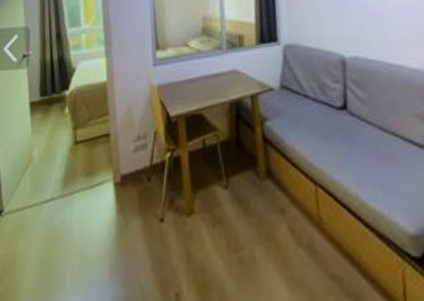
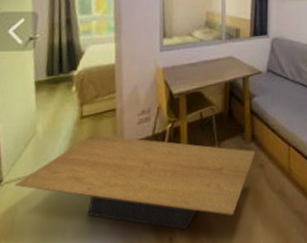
coffee table: none [14,162,274,286] -> present [14,134,256,230]

